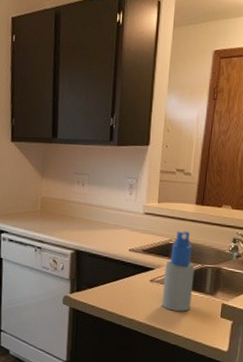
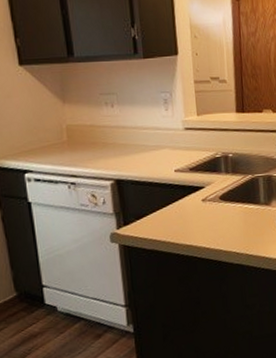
spray bottle: present [161,230,195,312] -> none [215,142,248,229]

